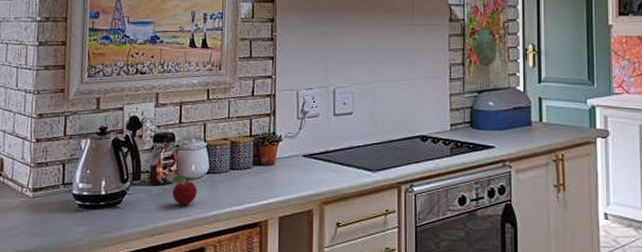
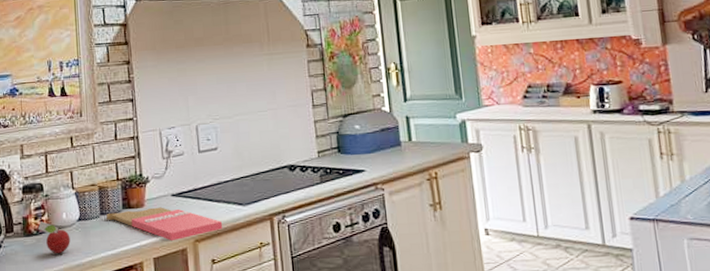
cutting board: none [236,166,350,202] -> present [106,207,222,242]

